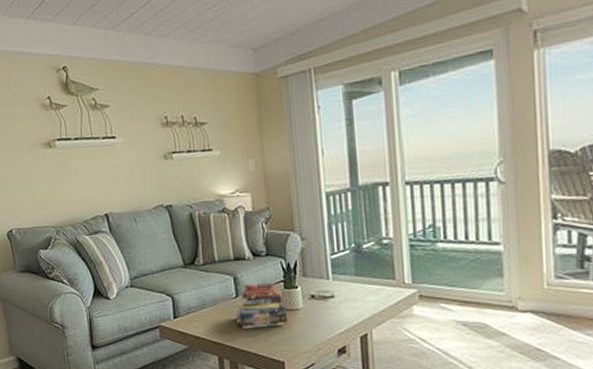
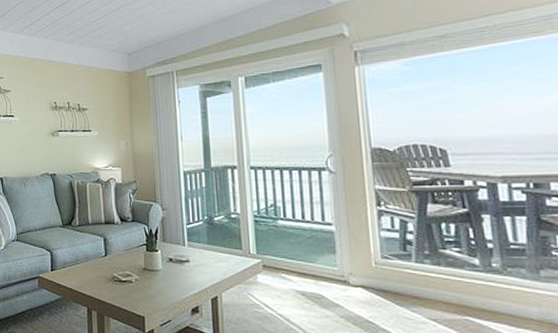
book: present [236,283,287,328] -> none [105,245,148,285]

